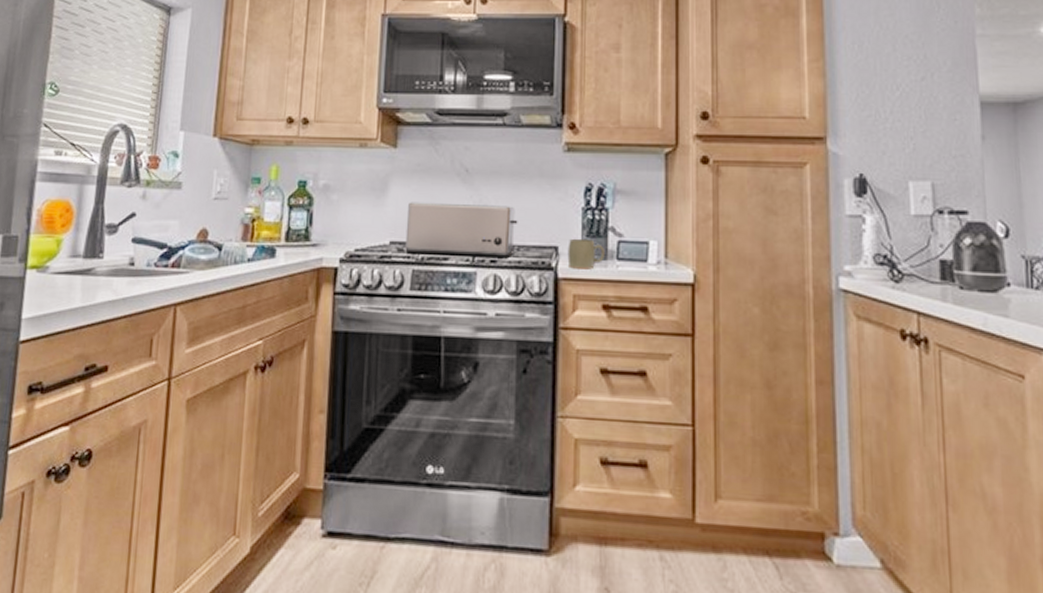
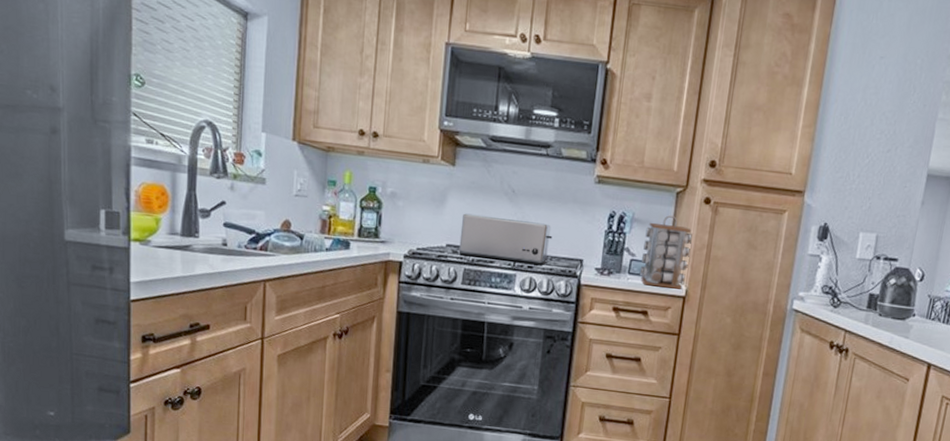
mug: present [567,238,604,270] -> none [589,254,619,280]
spice rack: none [631,182,692,276] -> present [639,215,692,289]

